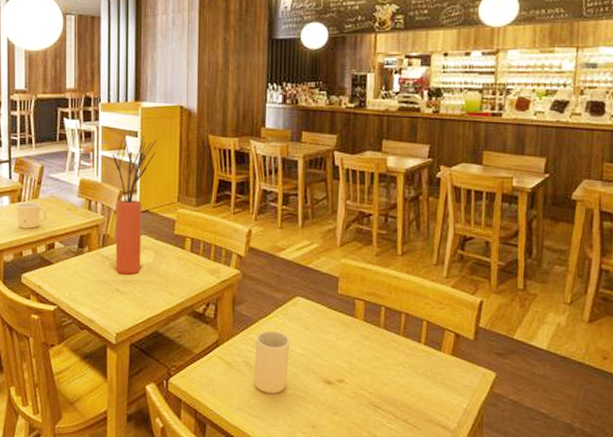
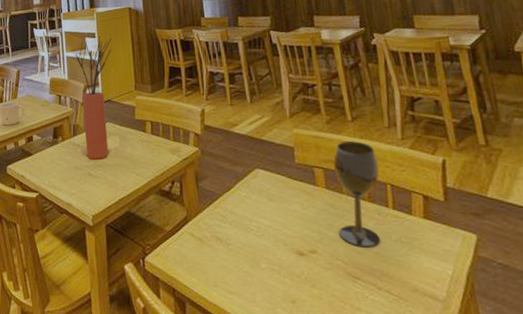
cup: present [253,330,291,394] -> none [222,204,259,268]
wine glass: none [369,276,419,380] -> present [333,141,380,248]

